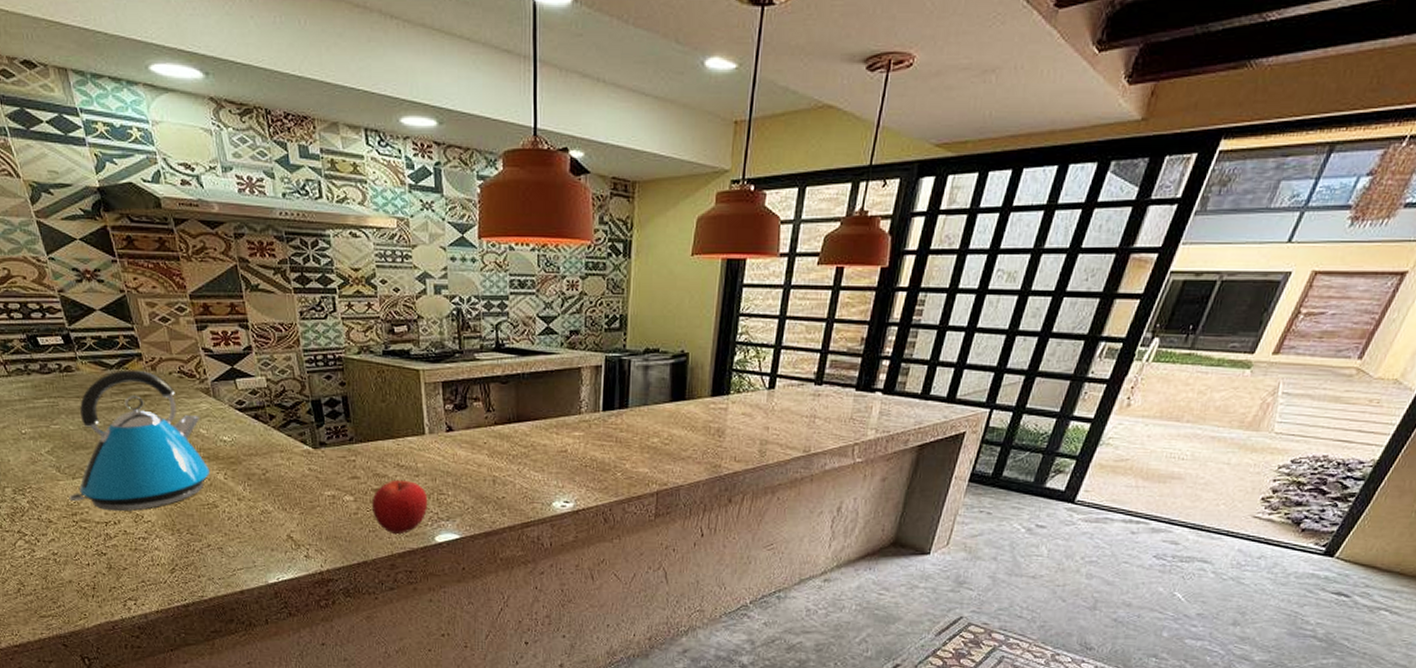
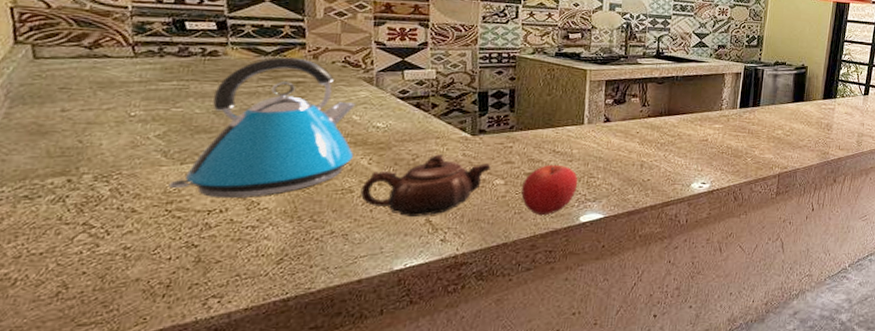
teapot: none [223,469,338,533] -> present [360,154,491,218]

